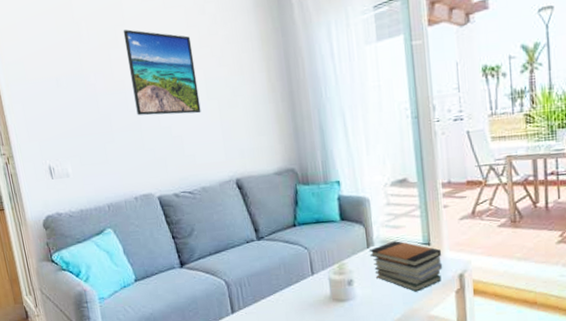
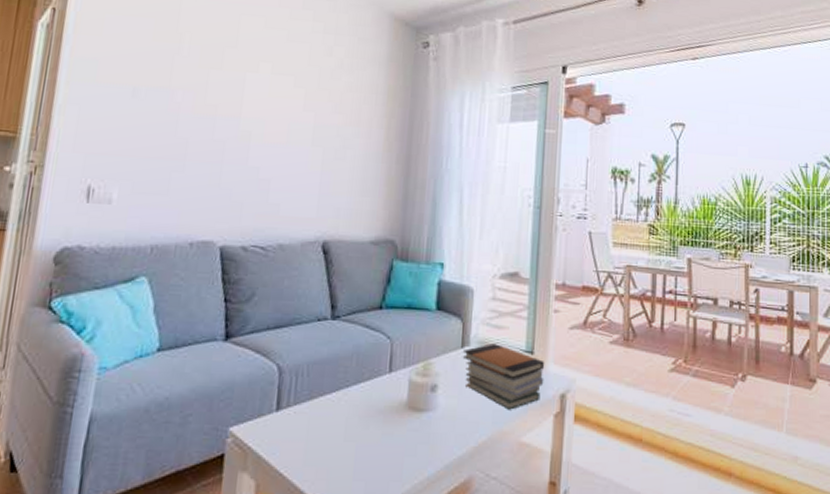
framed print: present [122,29,201,116] -> none [222,53,309,159]

